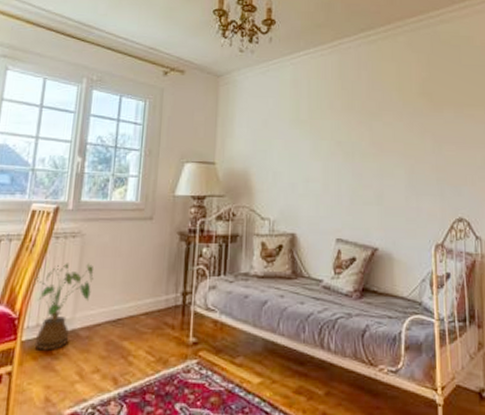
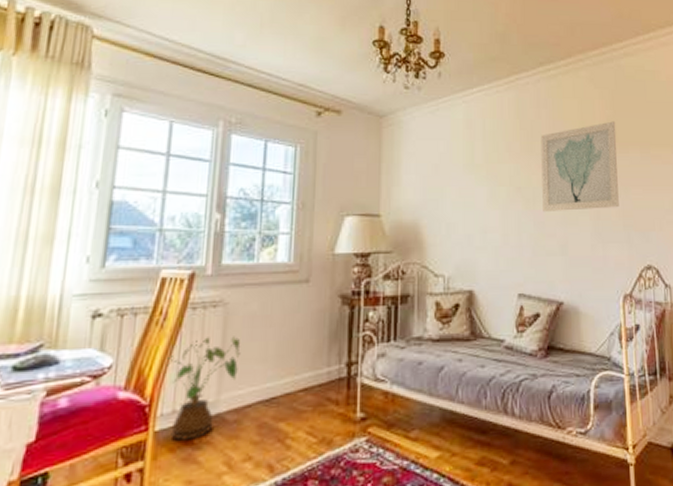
wall art: none [360,83,433,165] -> present [540,121,619,213]

